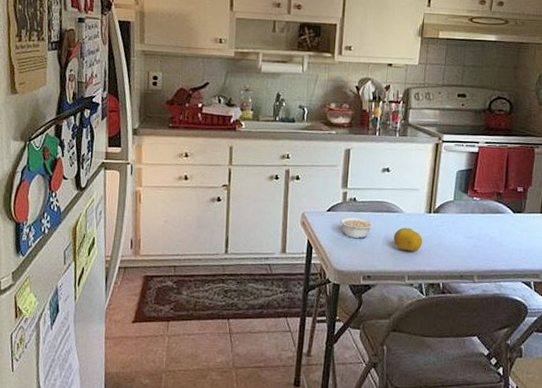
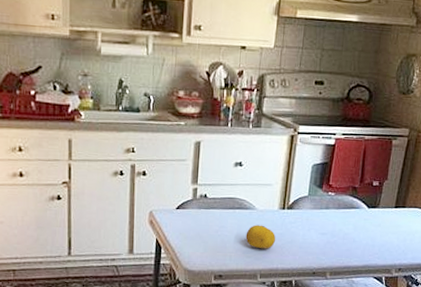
legume: present [340,216,374,239] -> none [190,214,226,238]

